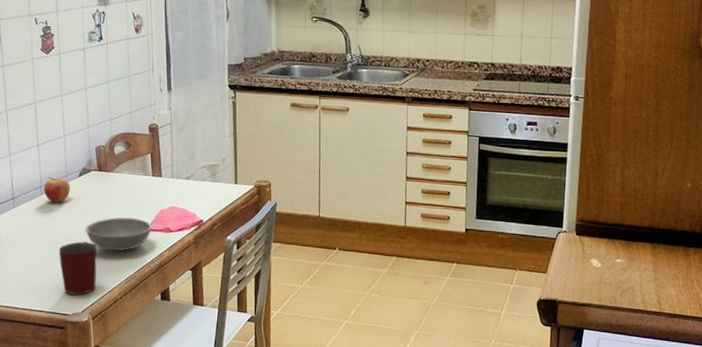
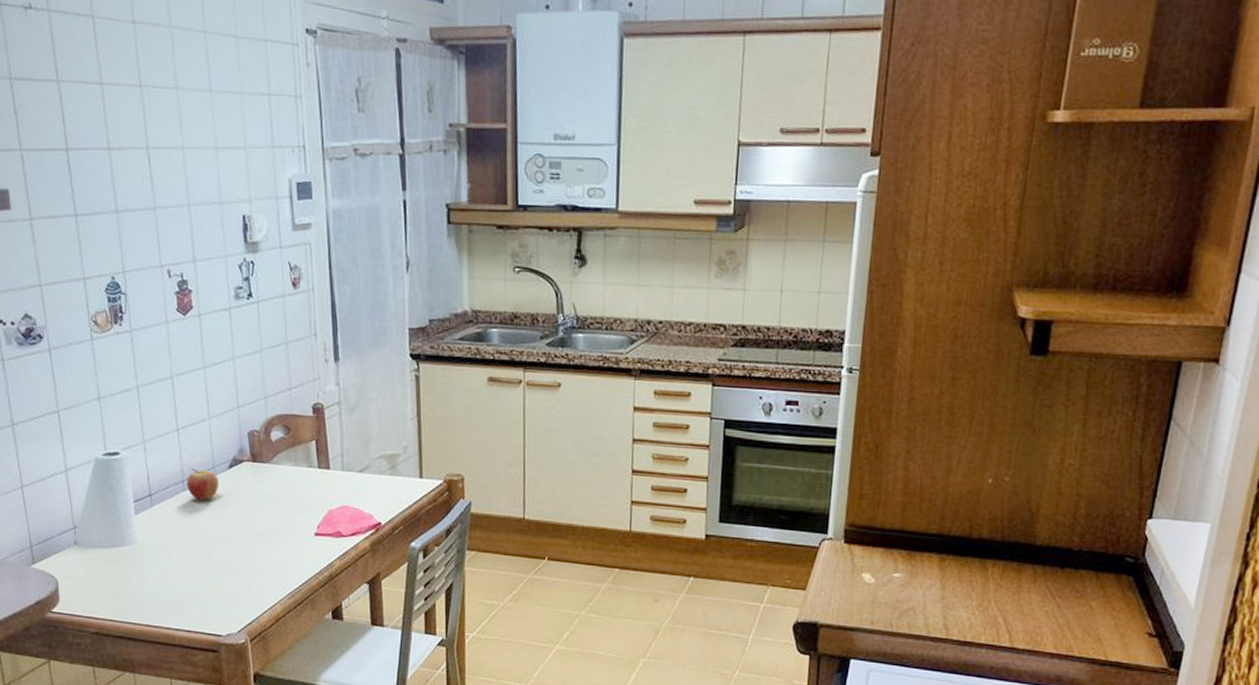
mug: present [58,241,97,295] -> none [207,548,254,612]
soup bowl: present [85,217,152,252] -> none [239,518,319,560]

